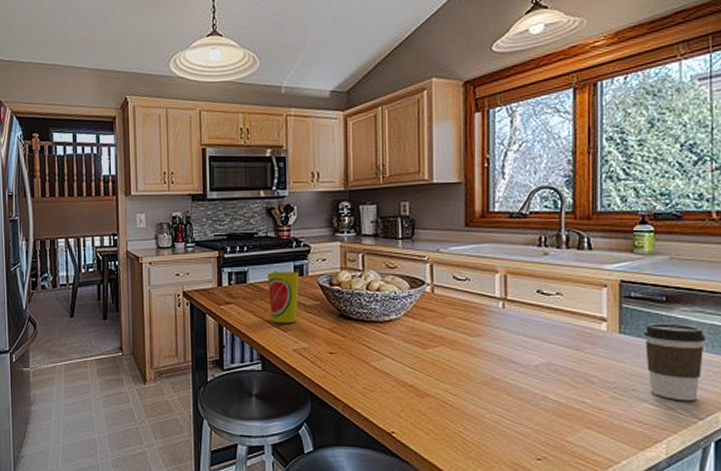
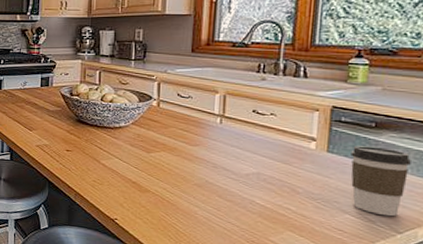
cup: present [267,272,299,323] -> none [18,82,45,124]

